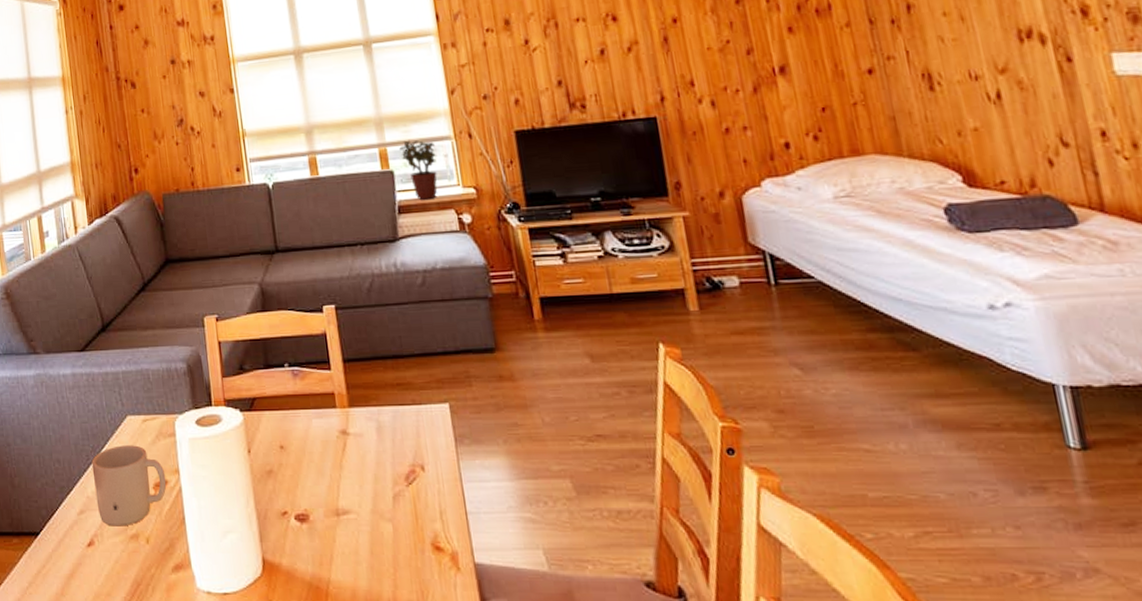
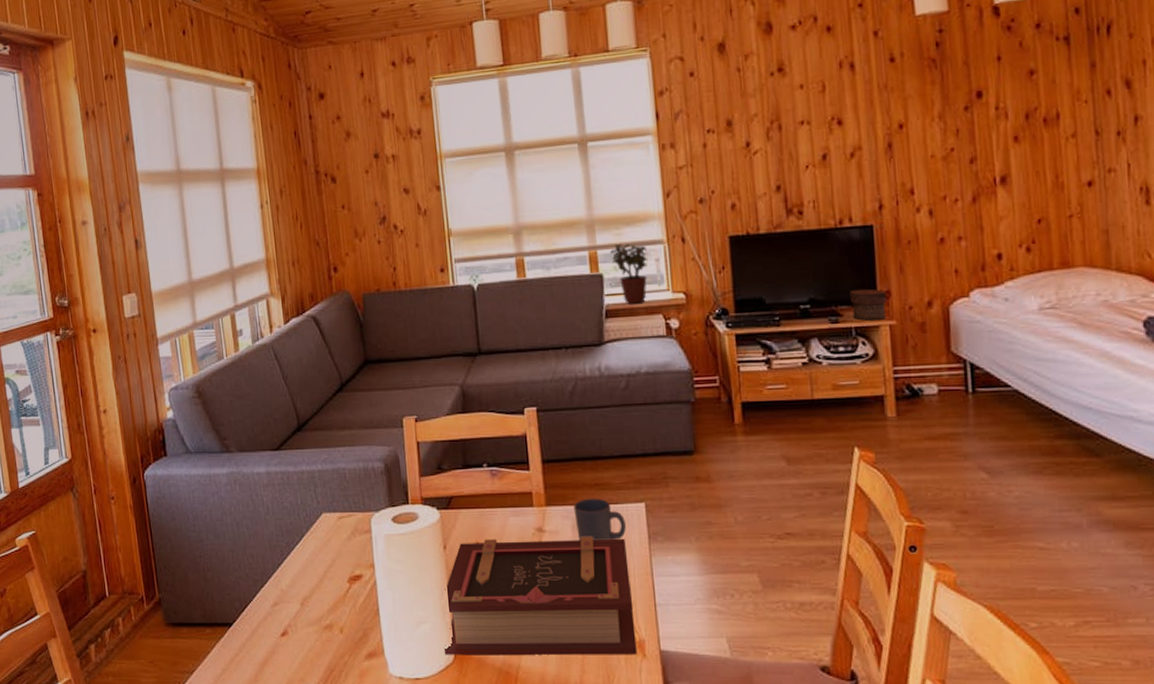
mug: present [91,445,167,527] -> none [286,541,362,618]
book: none [250,439,451,569] -> present [443,536,637,656]
mug: none [377,398,431,445] -> present [573,498,626,541]
decorative box: none [639,180,678,213] -> present [849,289,888,322]

